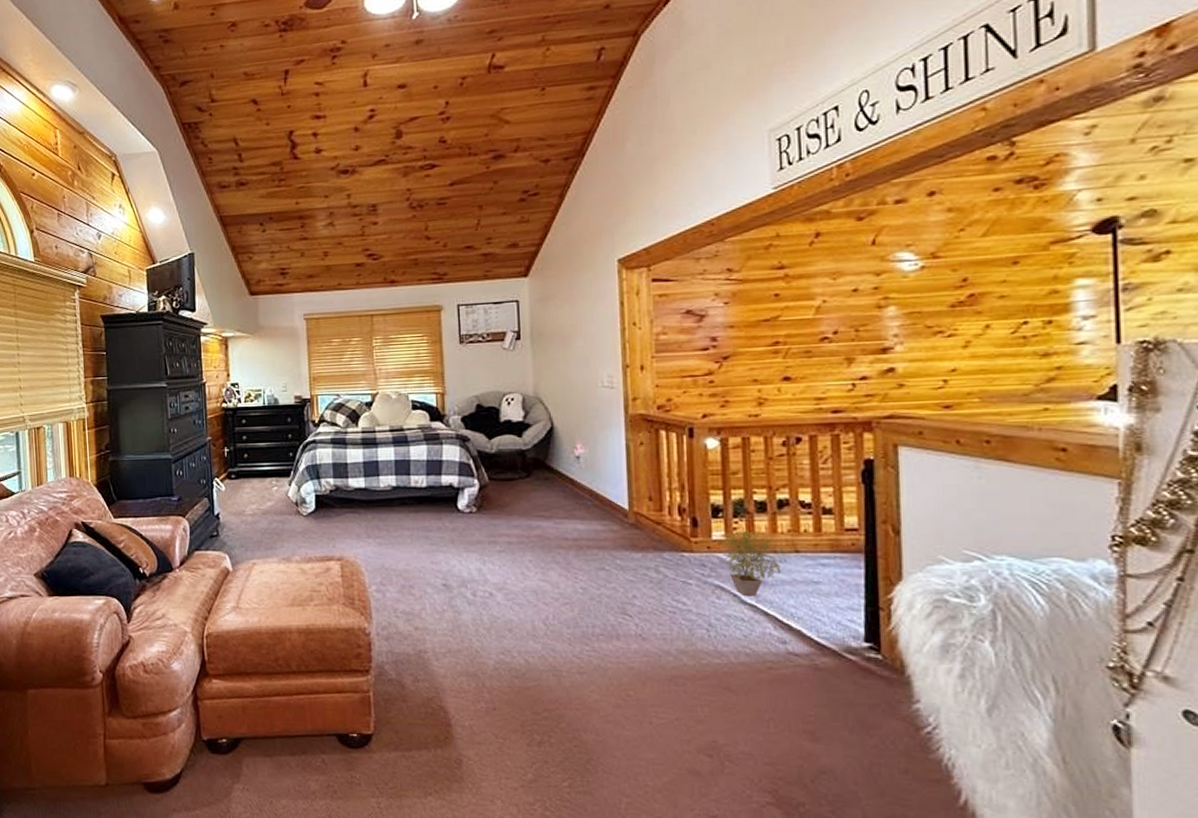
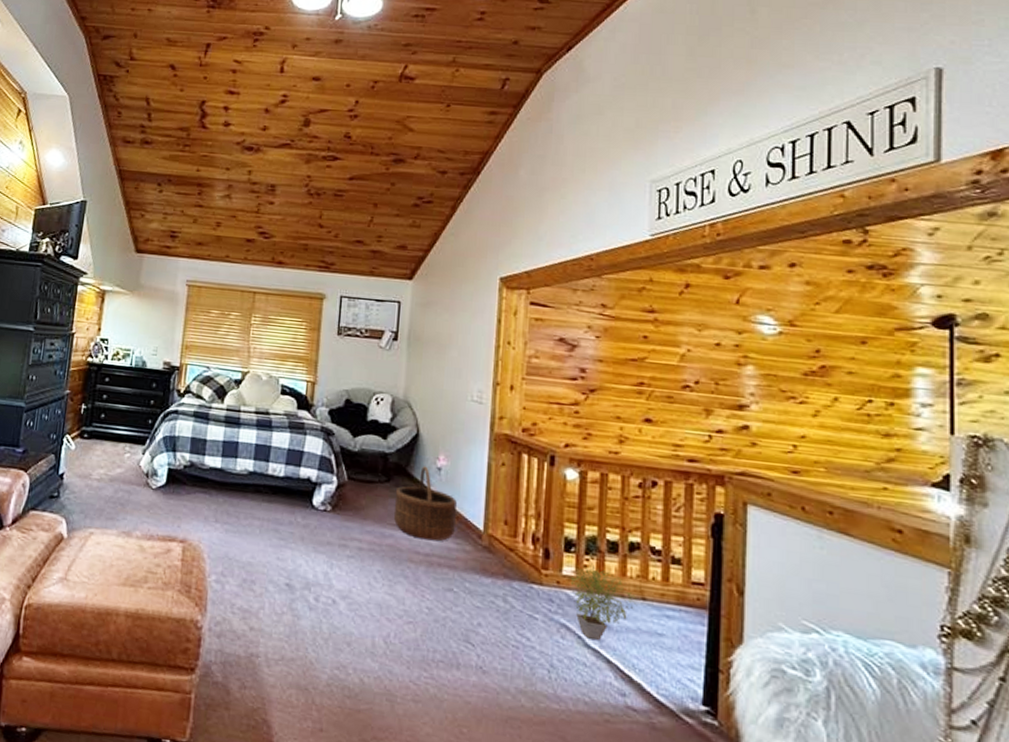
basket: none [537,457,600,526] -> present [393,466,457,542]

